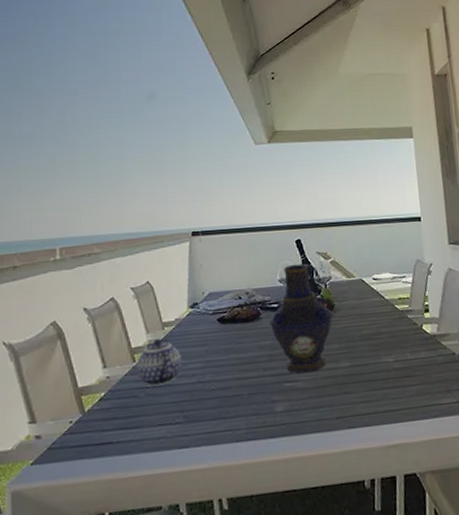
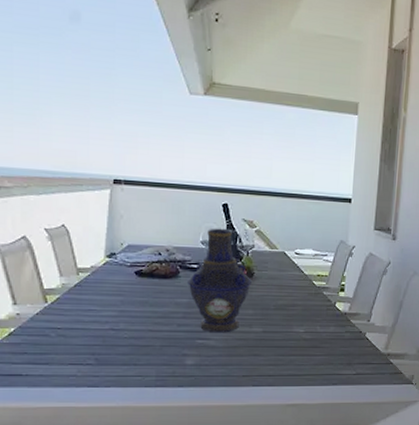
teapot: present [137,339,182,387] -> none [49,283,96,328]

